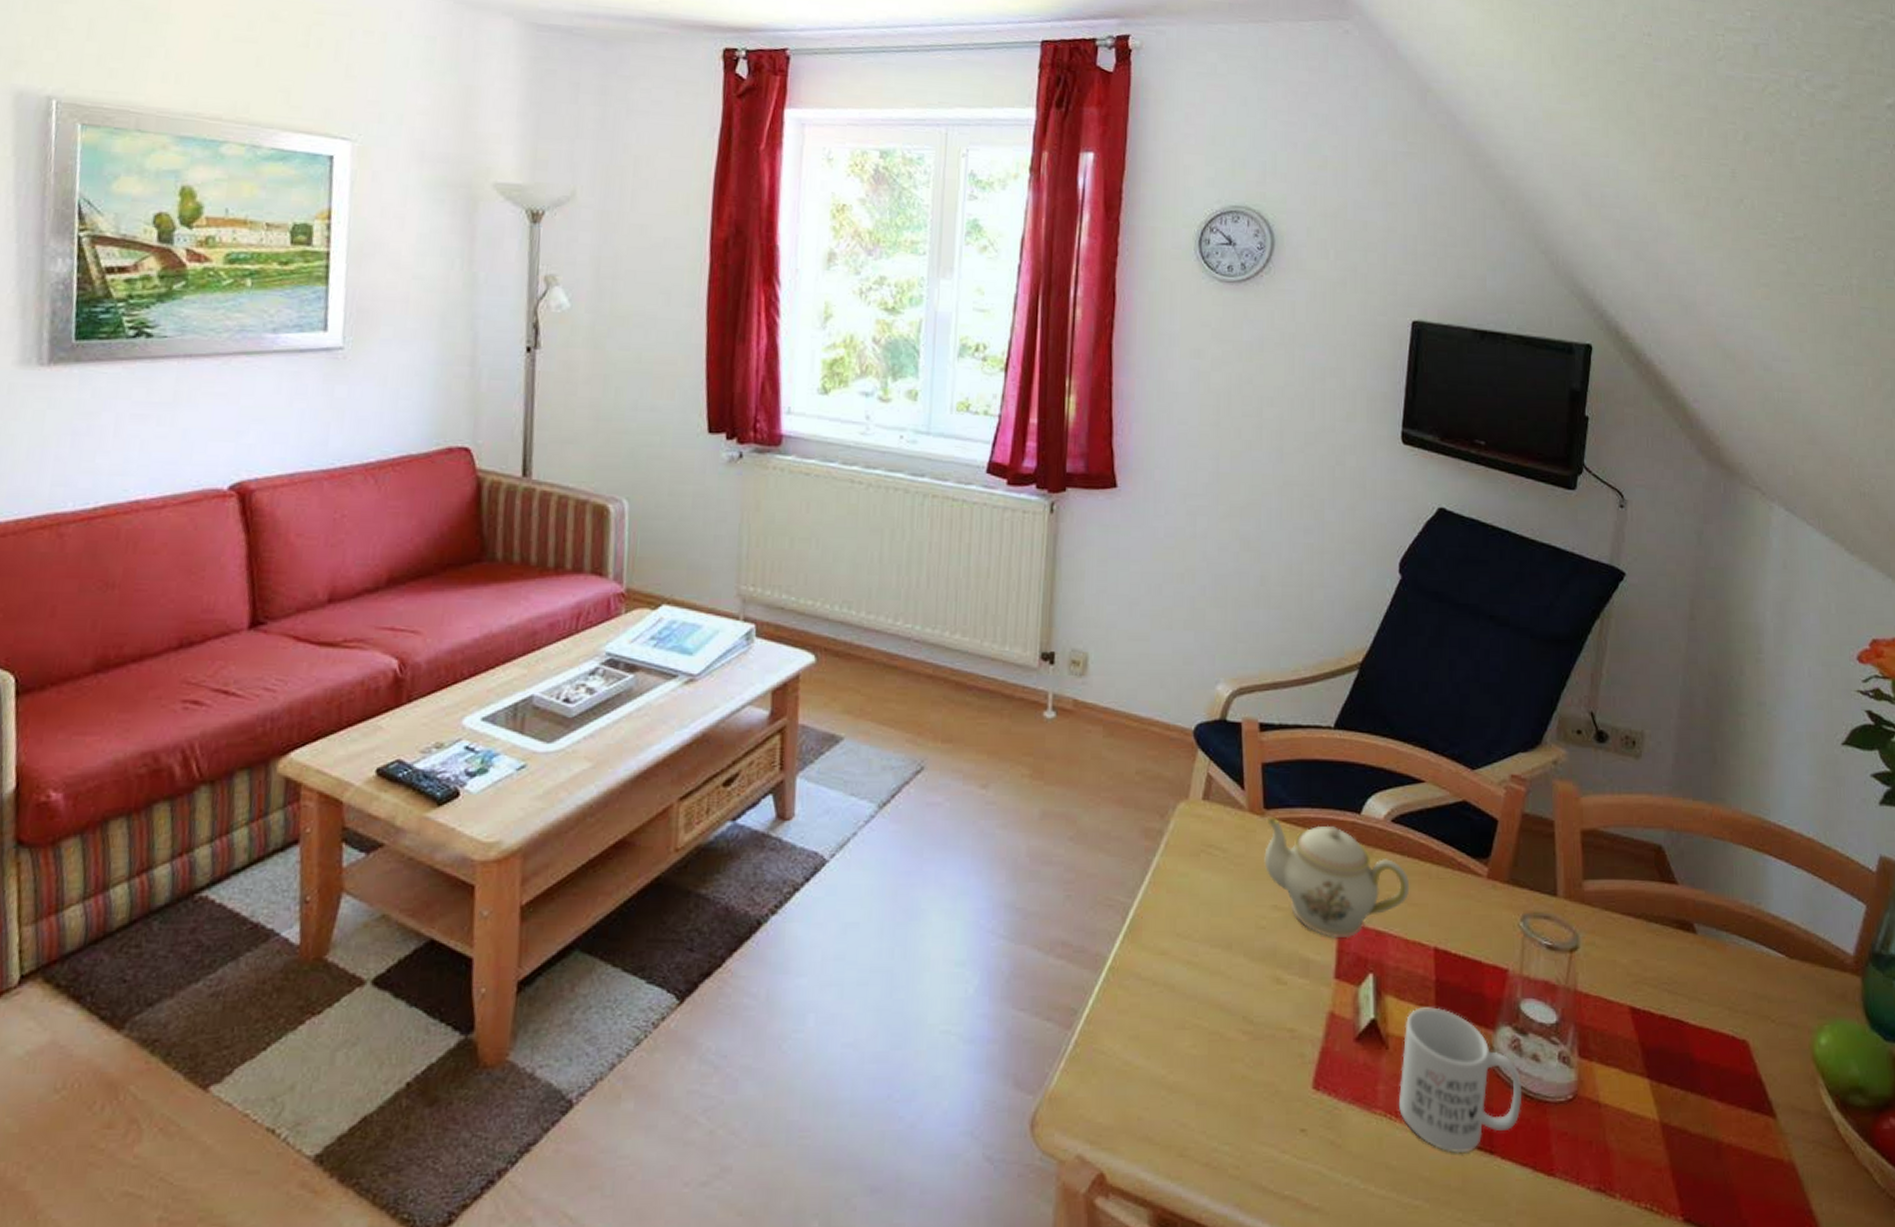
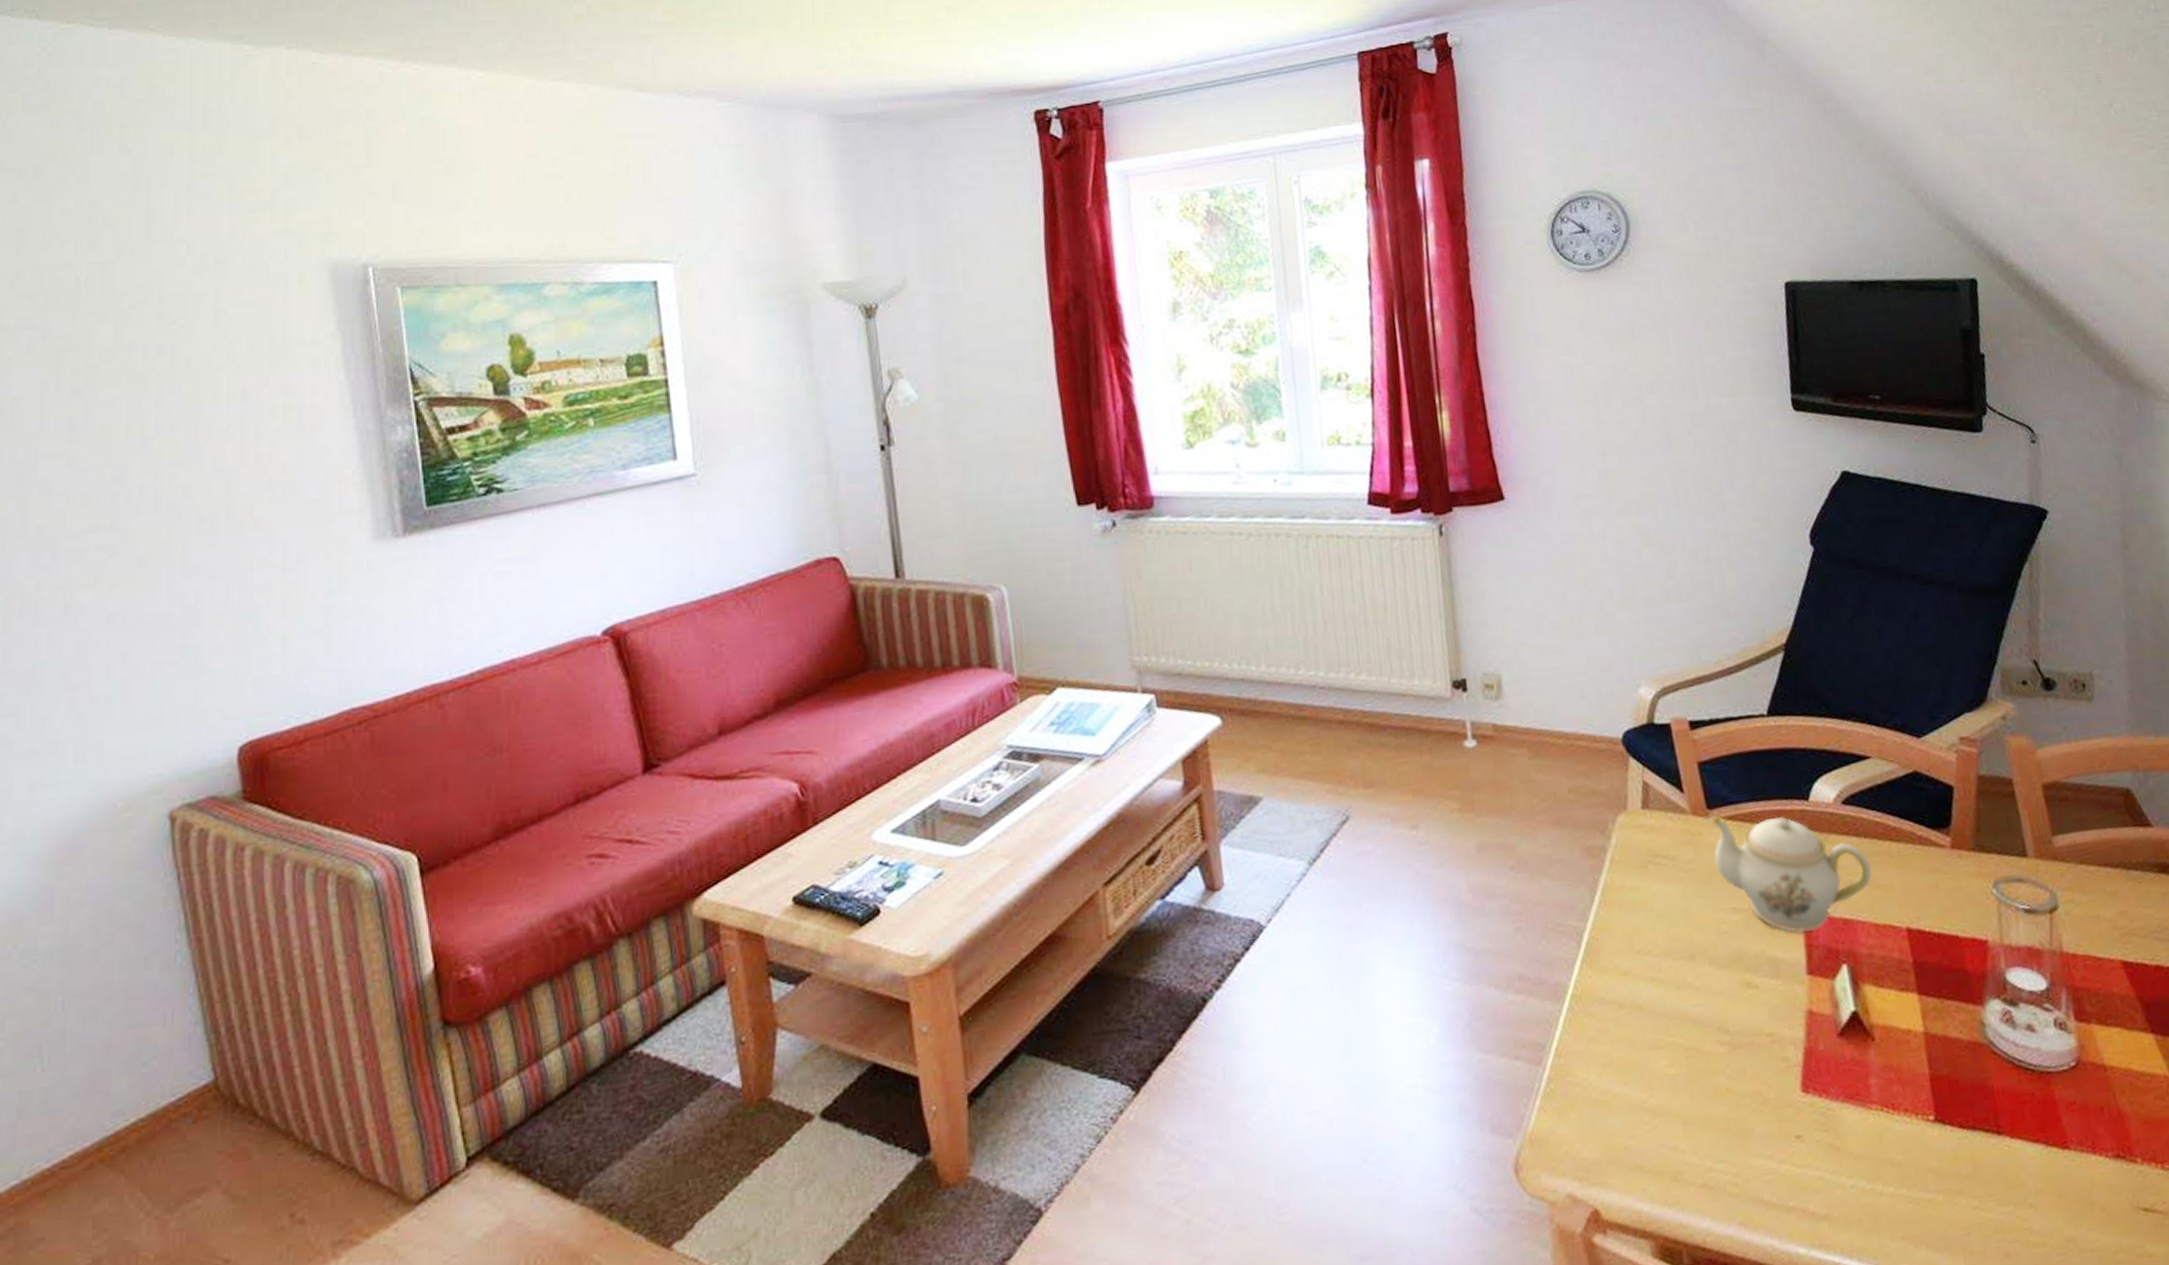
mug: present [1399,1007,1522,1154] -> none [1888,990,2024,1140]

